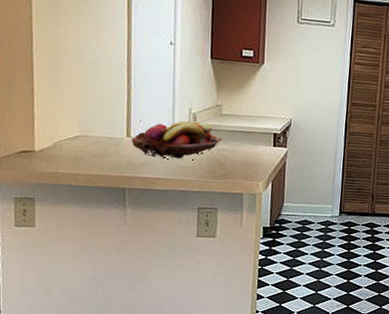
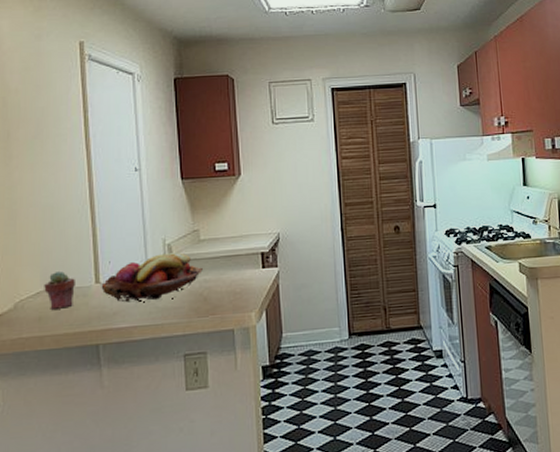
potted succulent: none [80,121,109,154] -> present [44,271,75,309]

